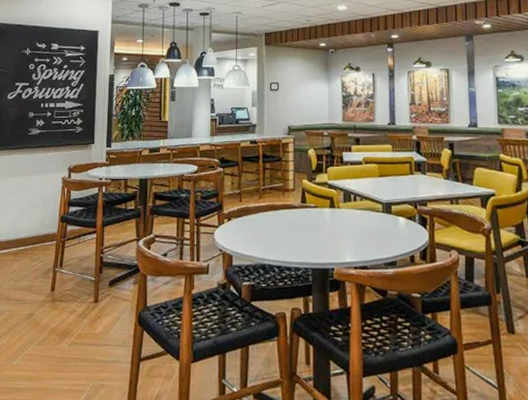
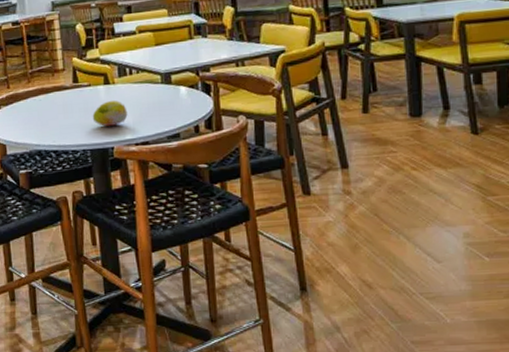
fruit: none [316,224,349,248] -> present [92,100,128,127]

